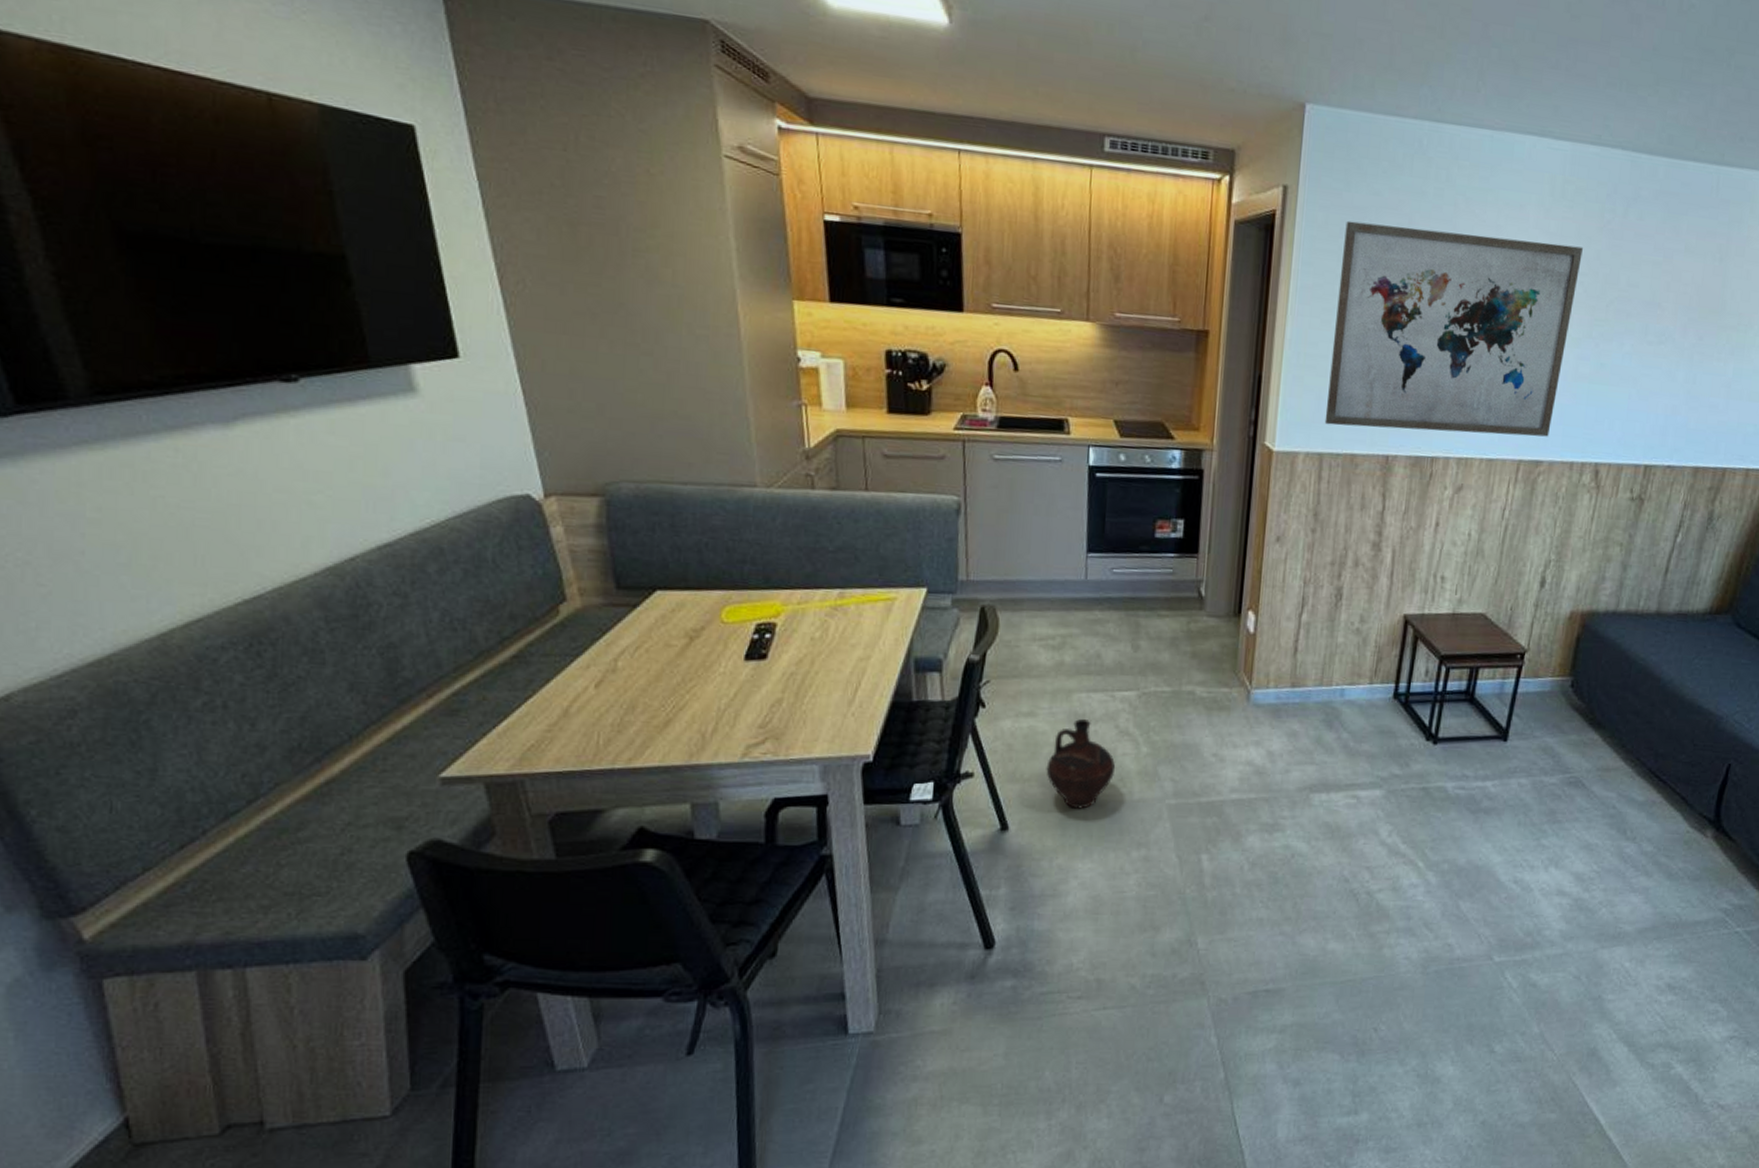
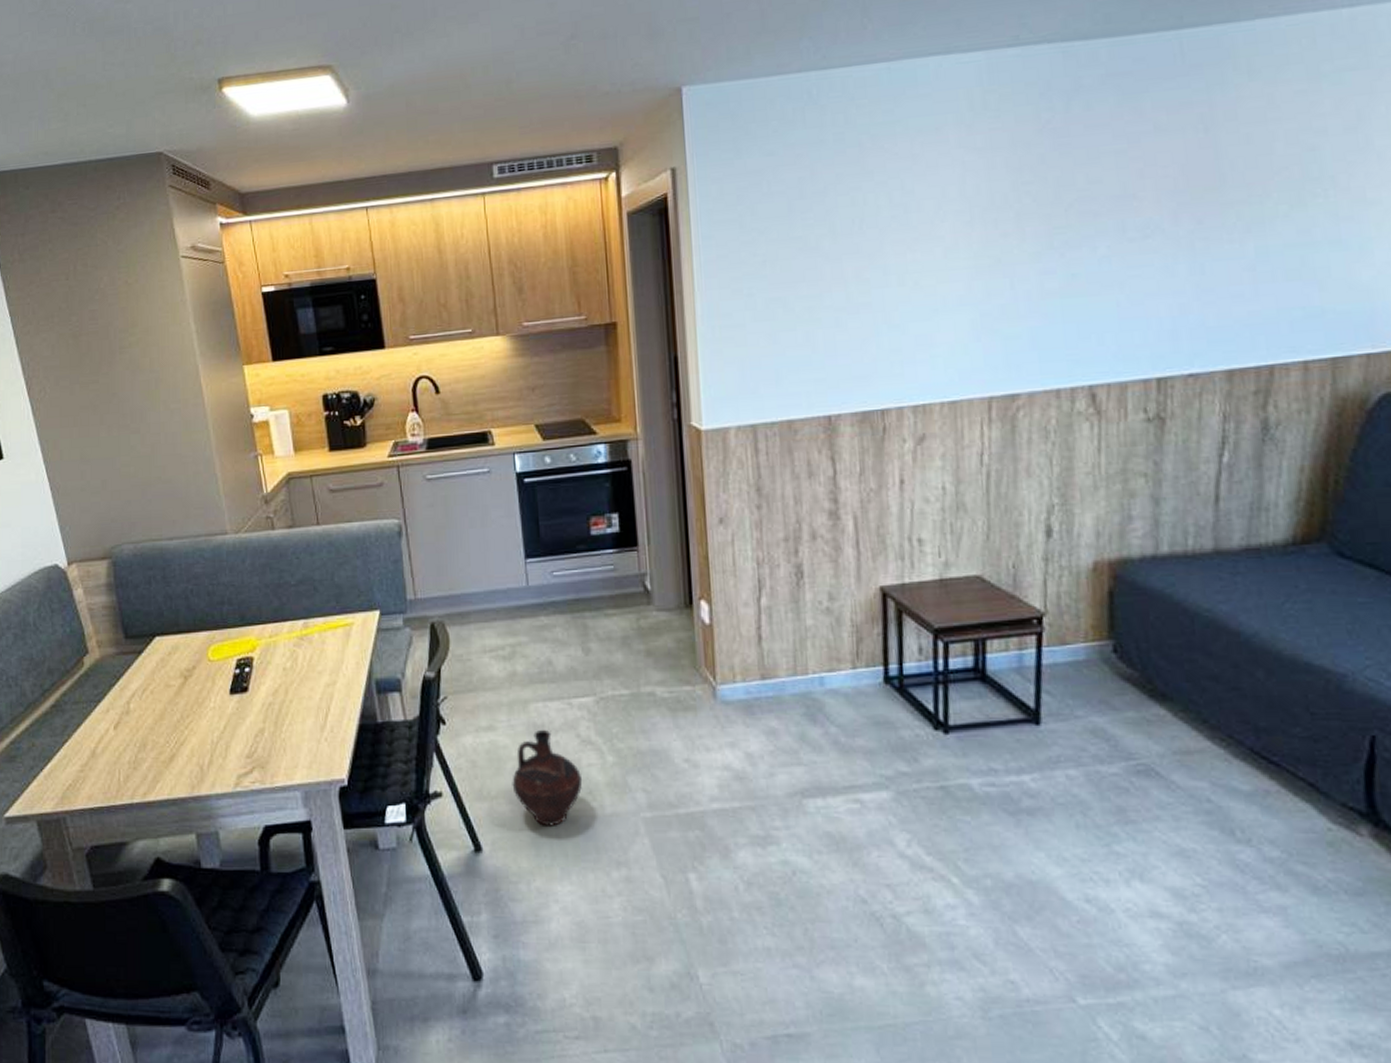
wall art: present [1324,220,1583,437] -> none [742,155,1023,394]

